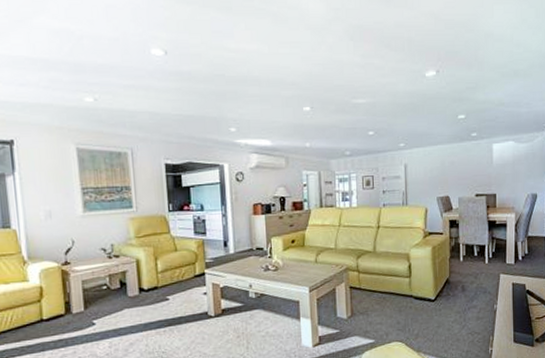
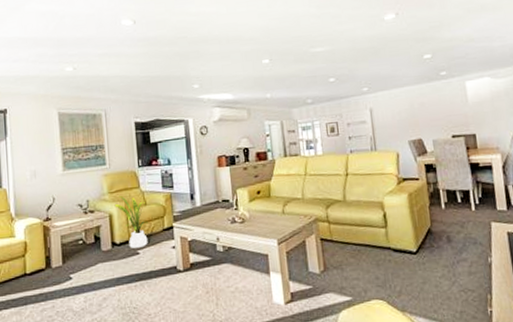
house plant: none [142,241,178,294] -> present [114,196,148,248]

